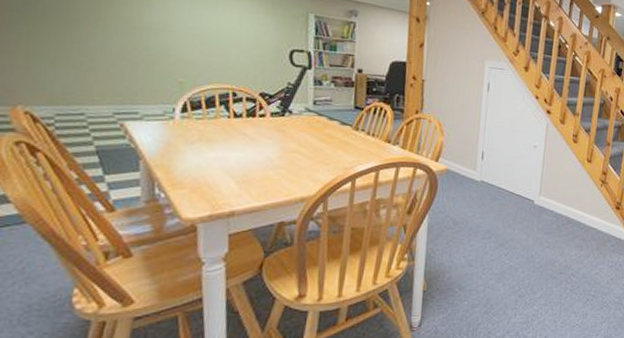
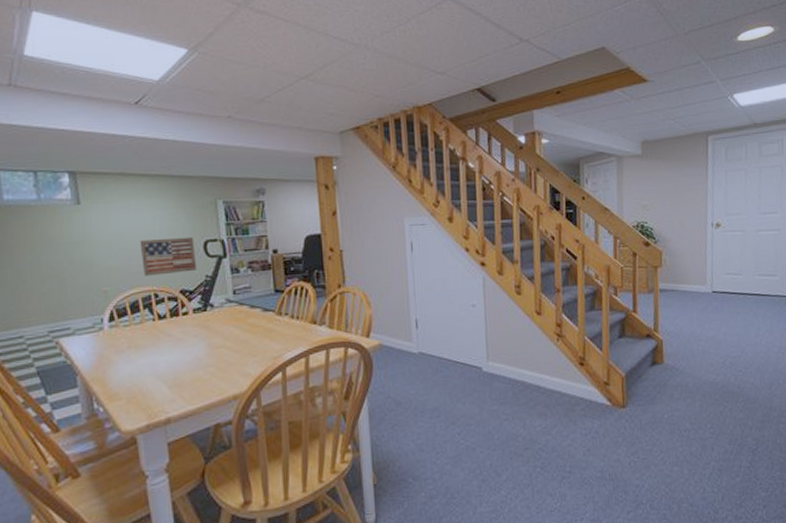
wall art: none [223,39,281,77] -> present [139,236,197,276]

